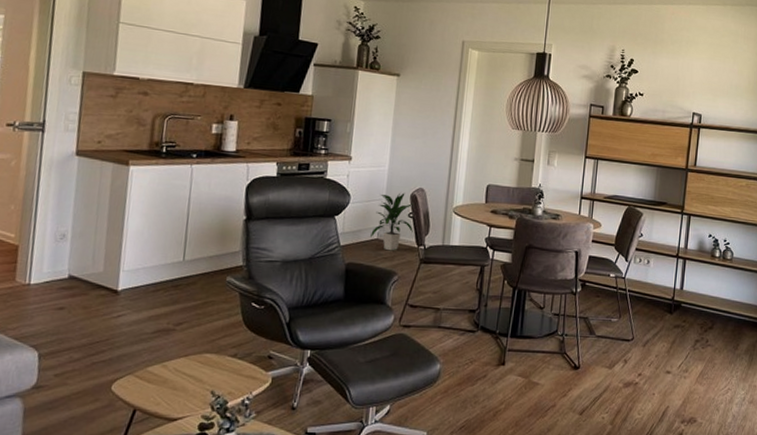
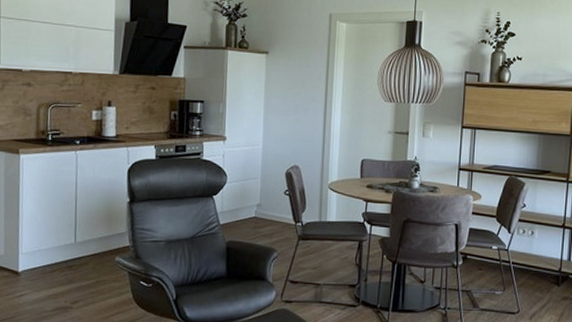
indoor plant: present [370,192,413,251] -> none [249,170,290,229]

